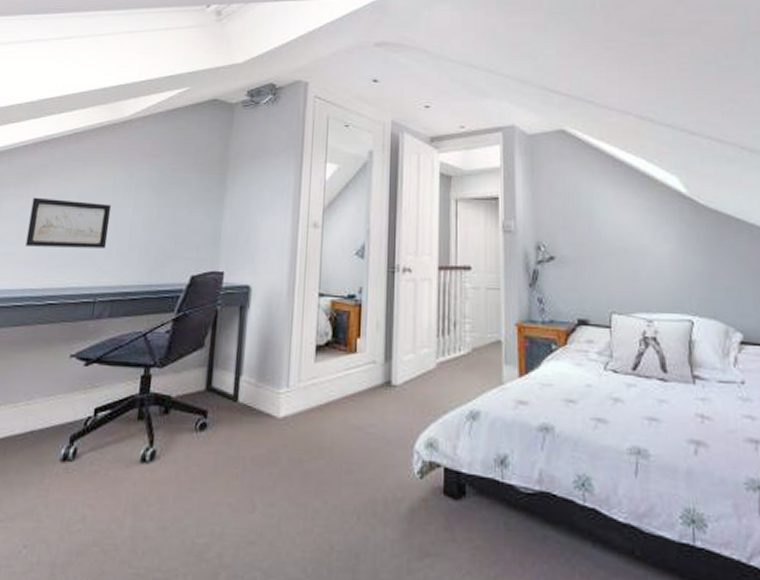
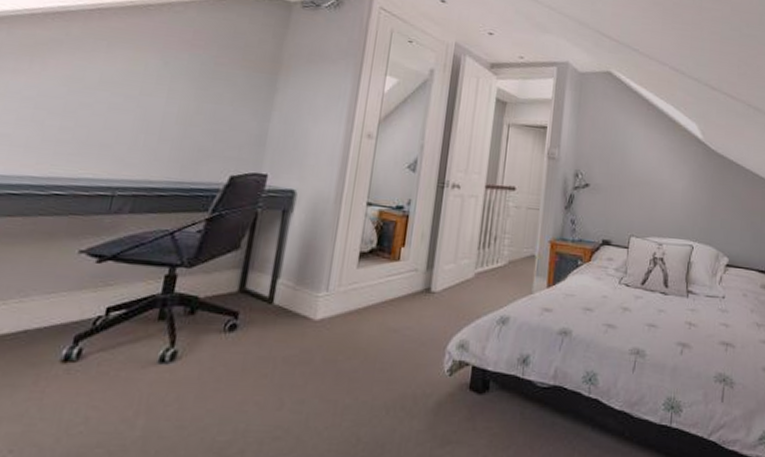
wall art: present [25,197,112,248] -> none [26,74,140,139]

